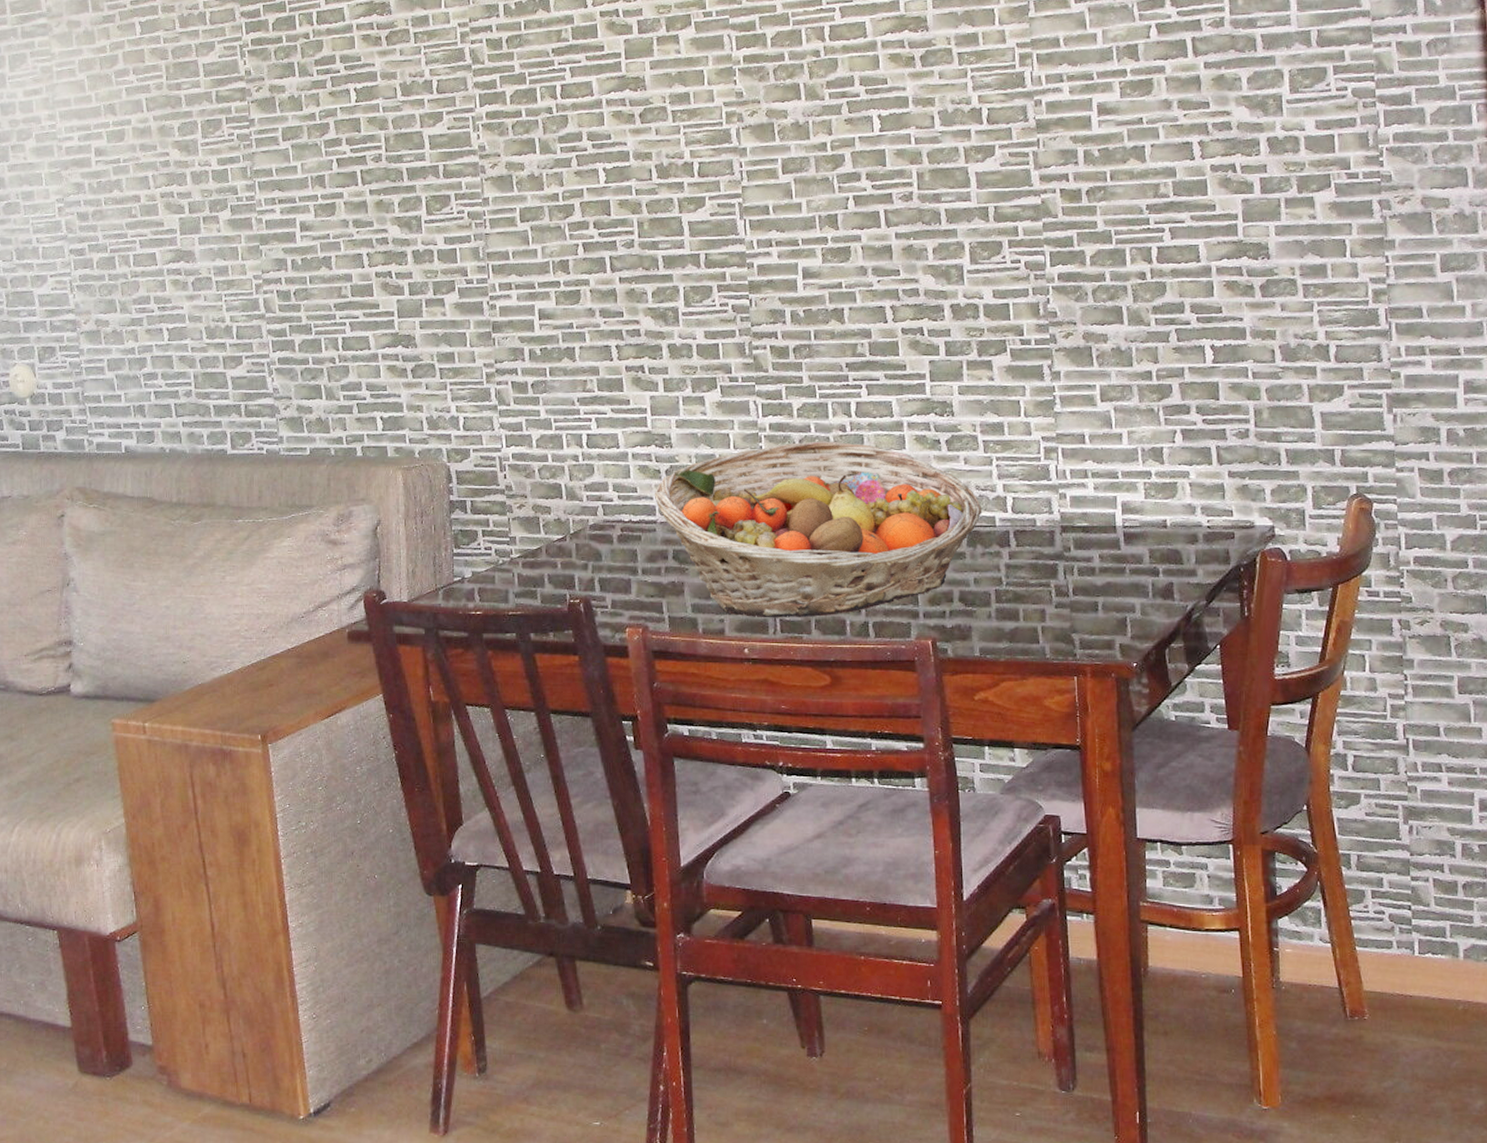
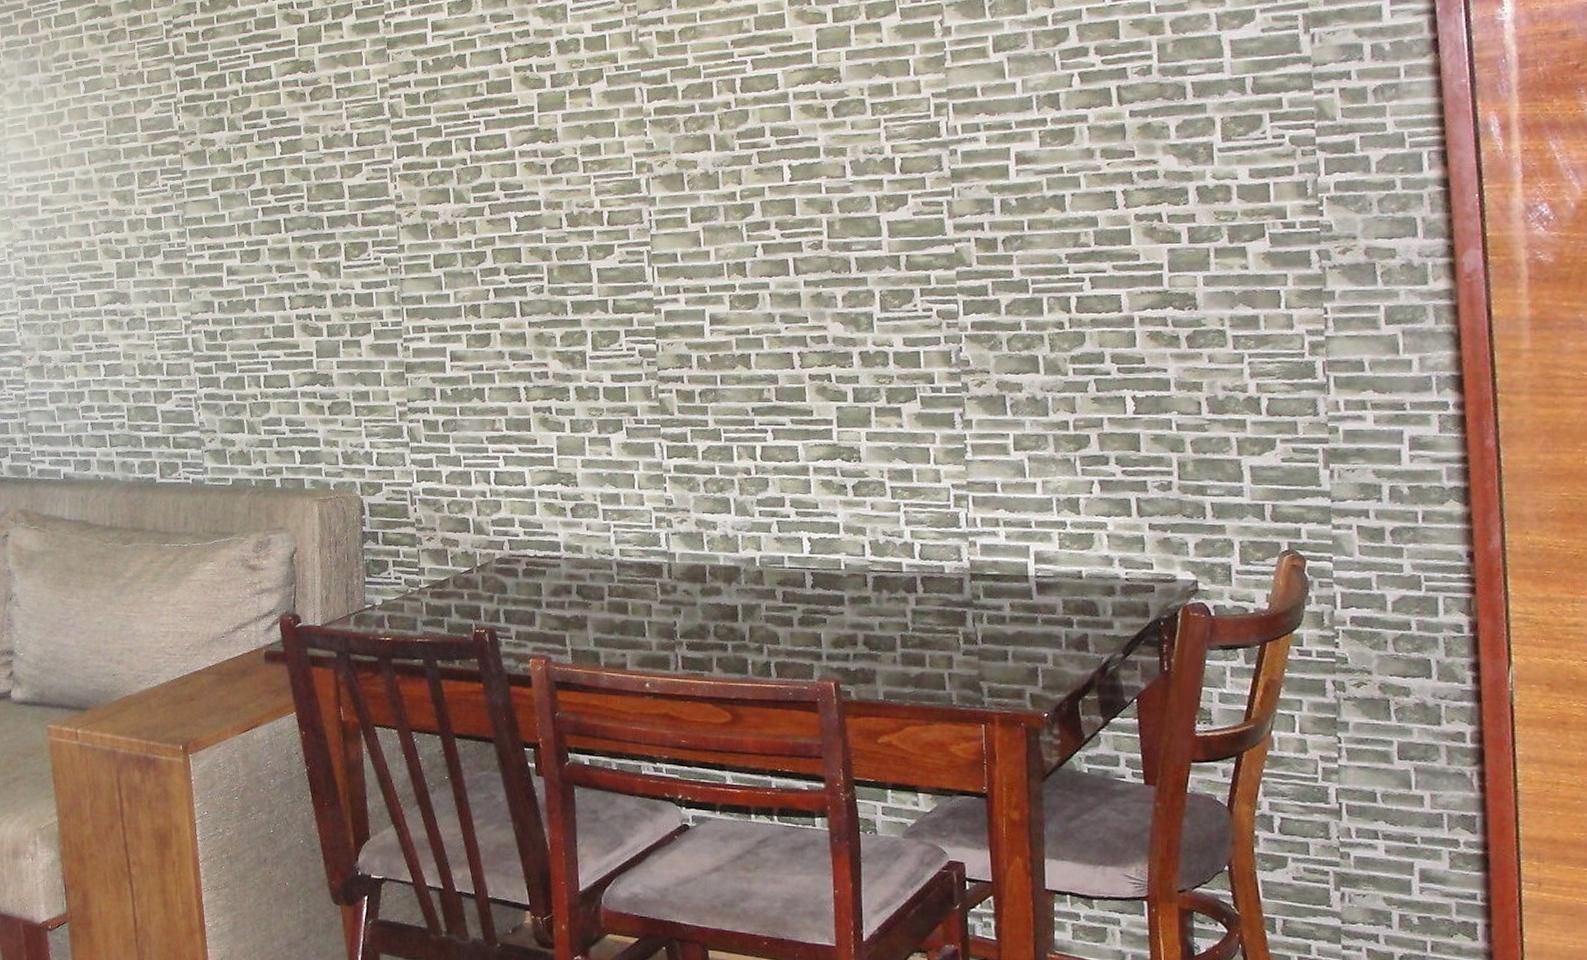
fruit basket: present [654,441,982,618] -> none [559,483,889,656]

